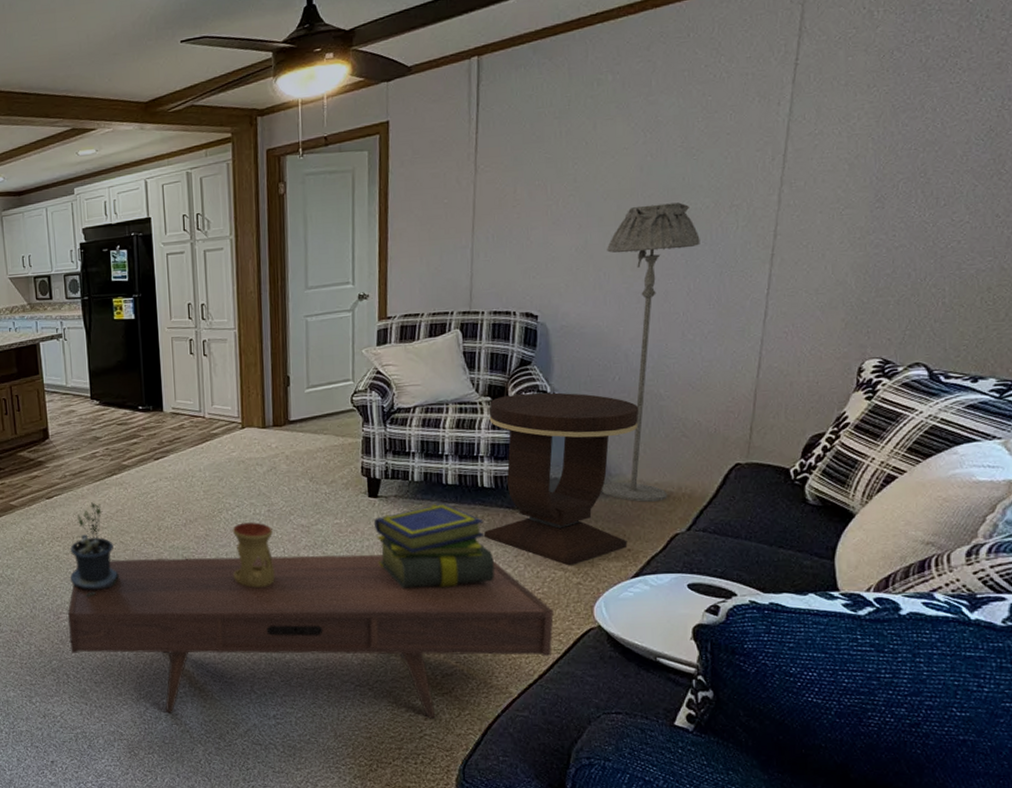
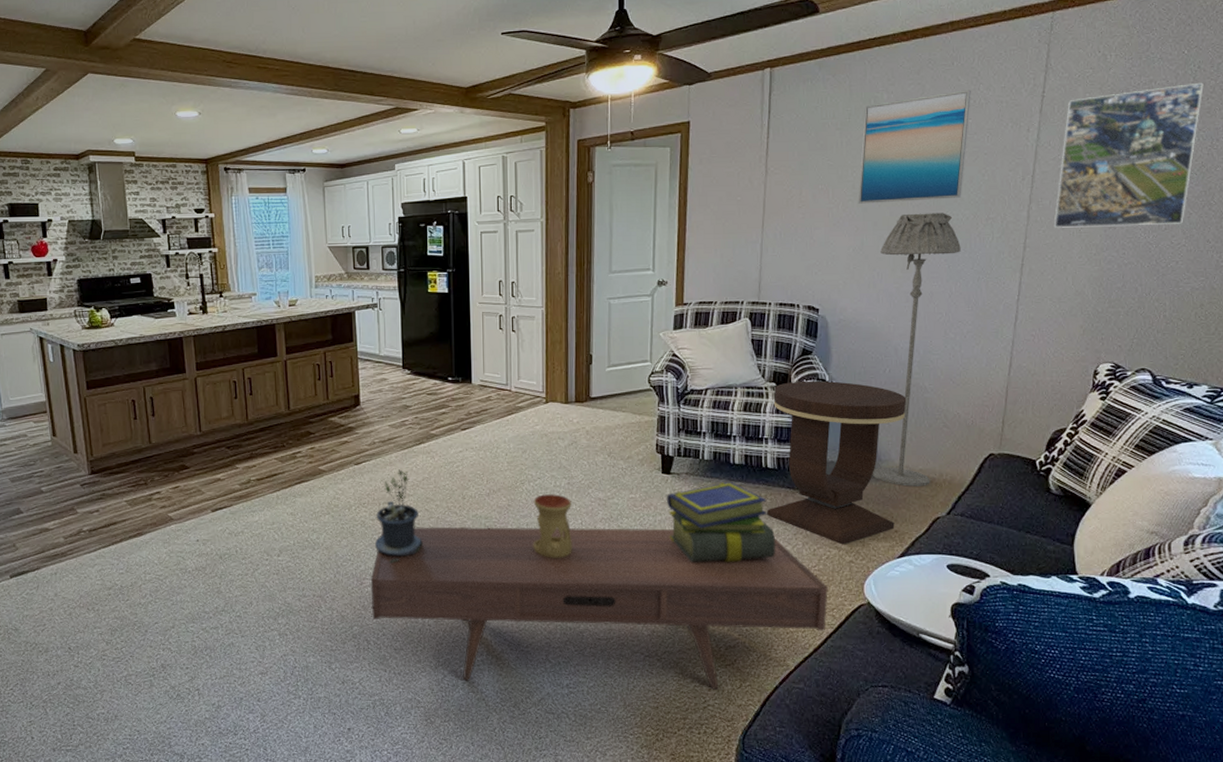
wall art: none [580,63,711,199] -> present [858,90,971,204]
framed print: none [809,33,993,212] -> present [1053,82,1204,228]

